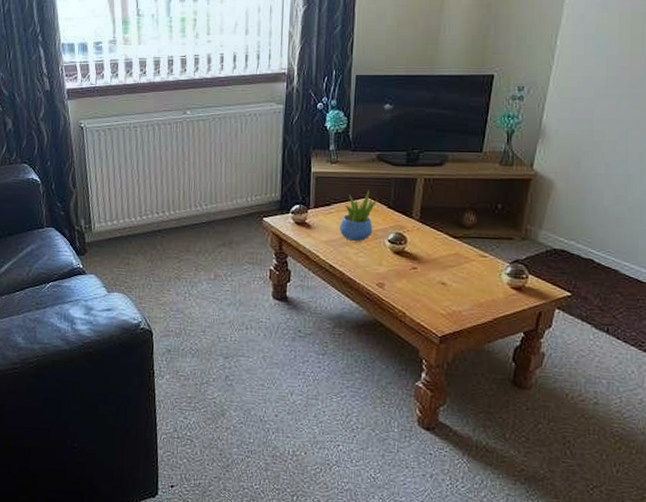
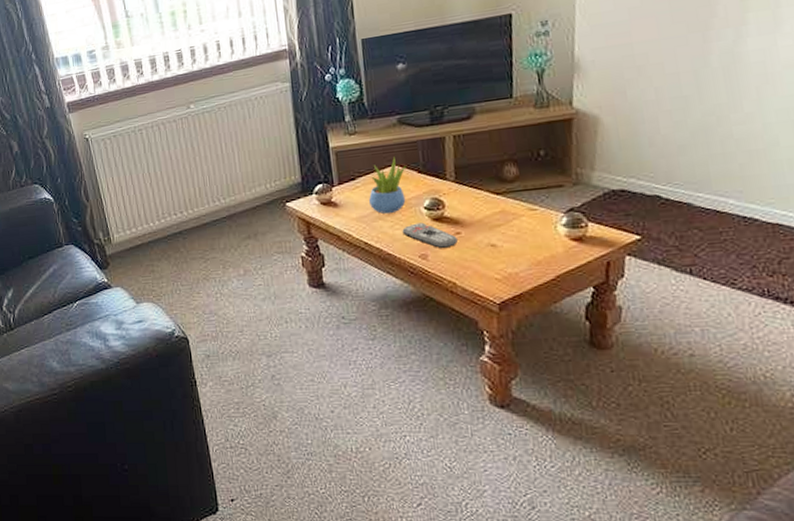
remote control: none [365,253,413,280] -> present [402,222,458,248]

